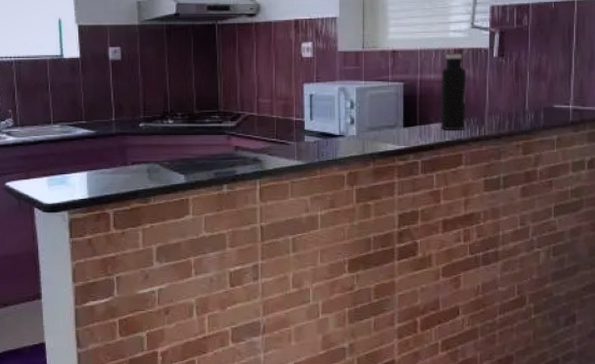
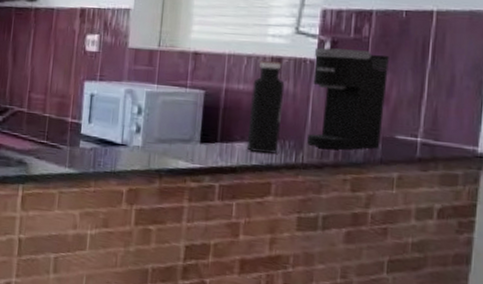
coffee maker: none [487,38,544,121] -> present [307,47,389,150]

